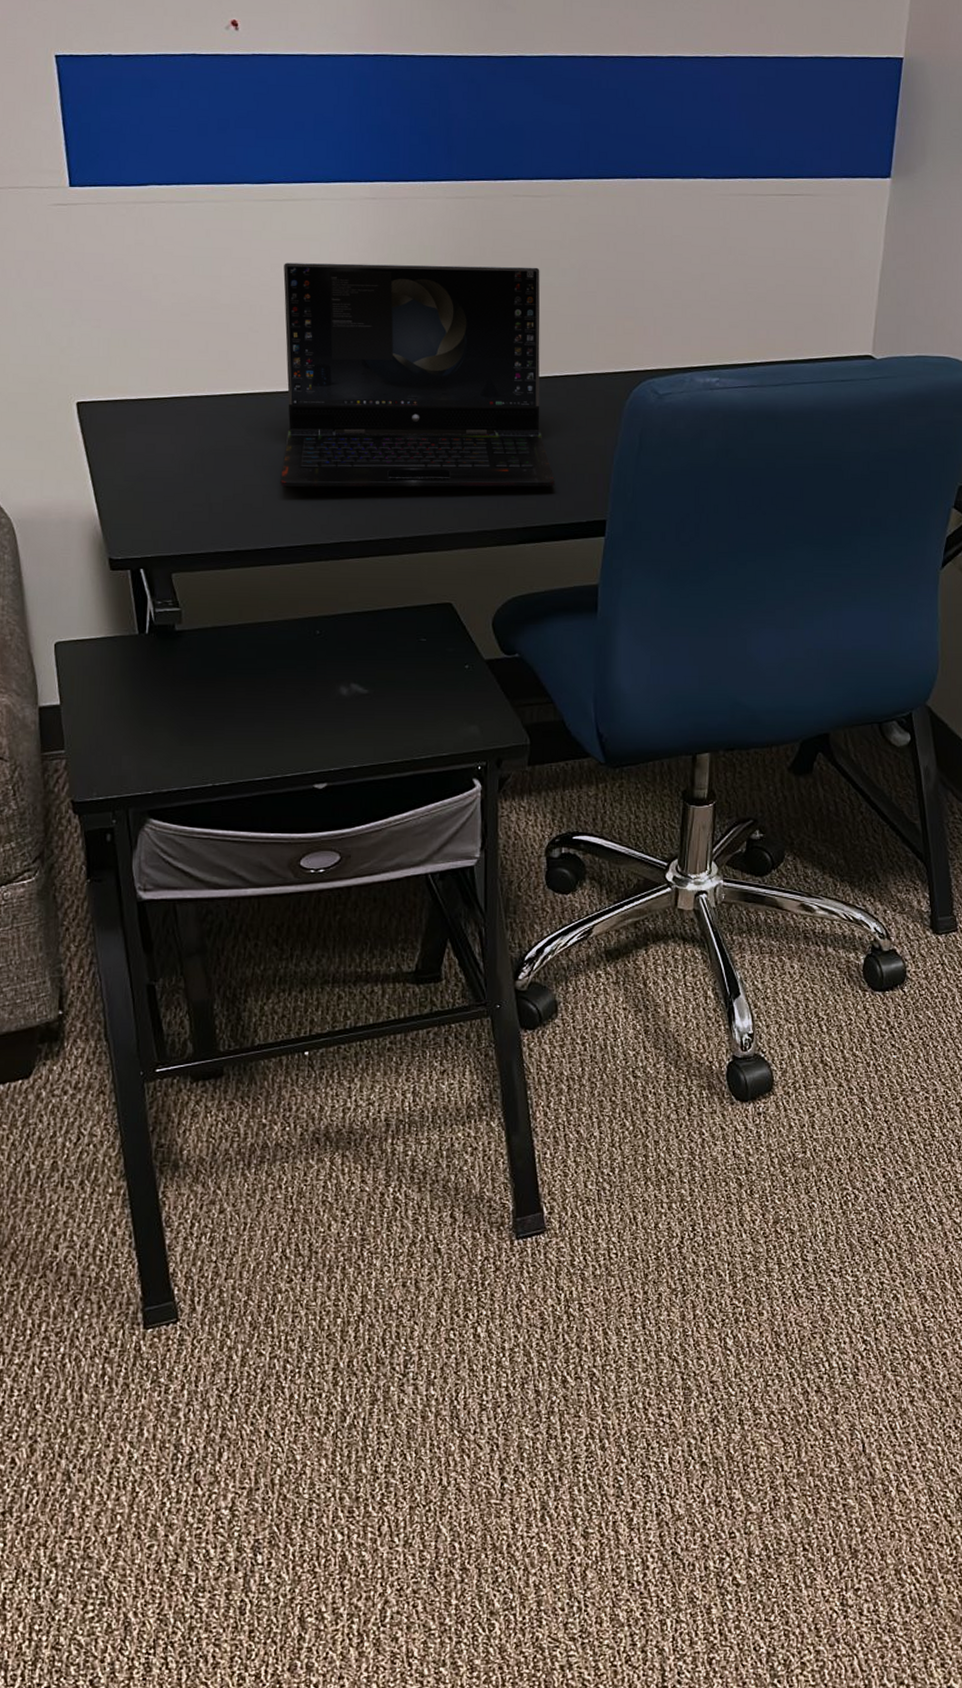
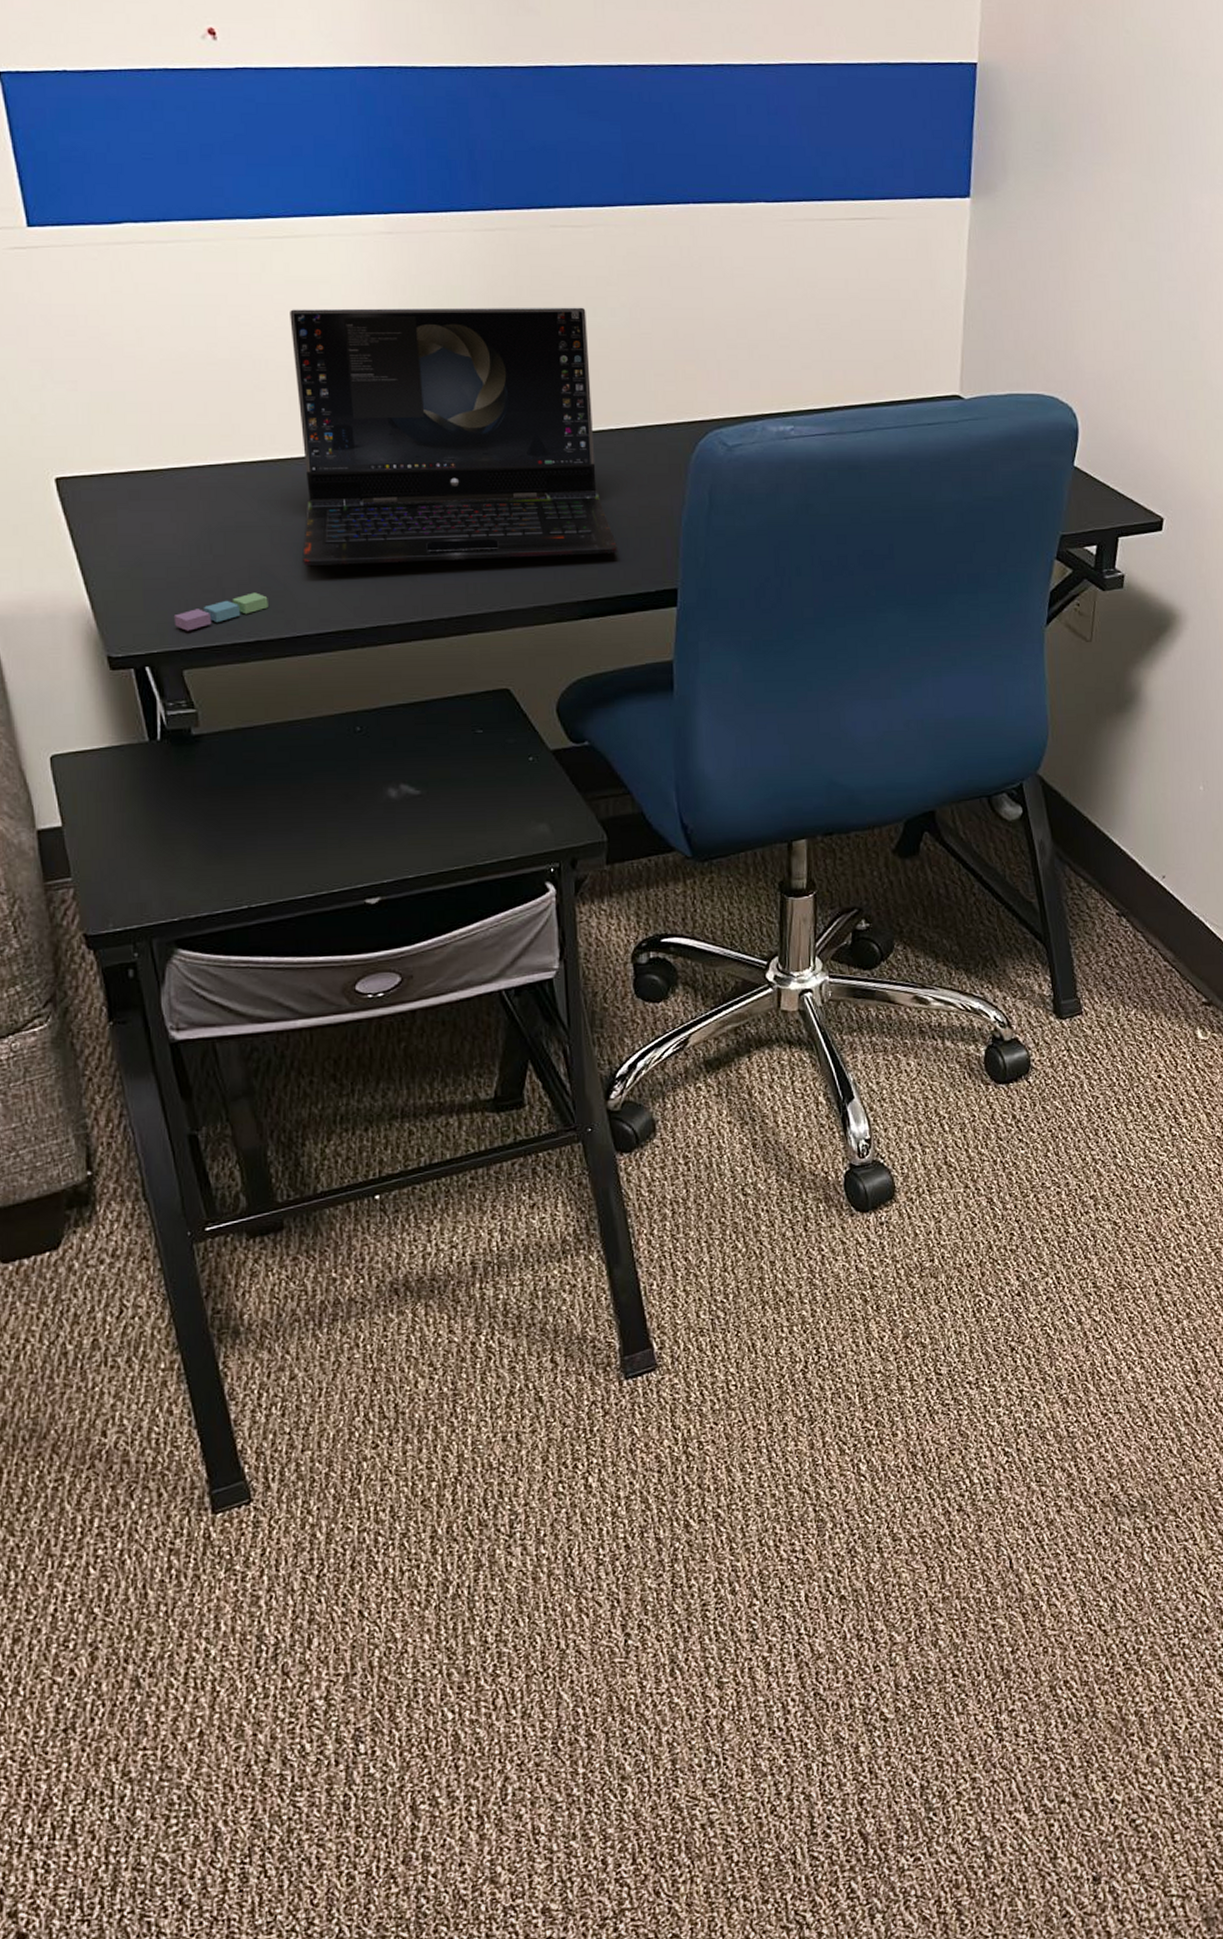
sticky notes: none [167,508,248,539] -> present [173,592,268,631]

